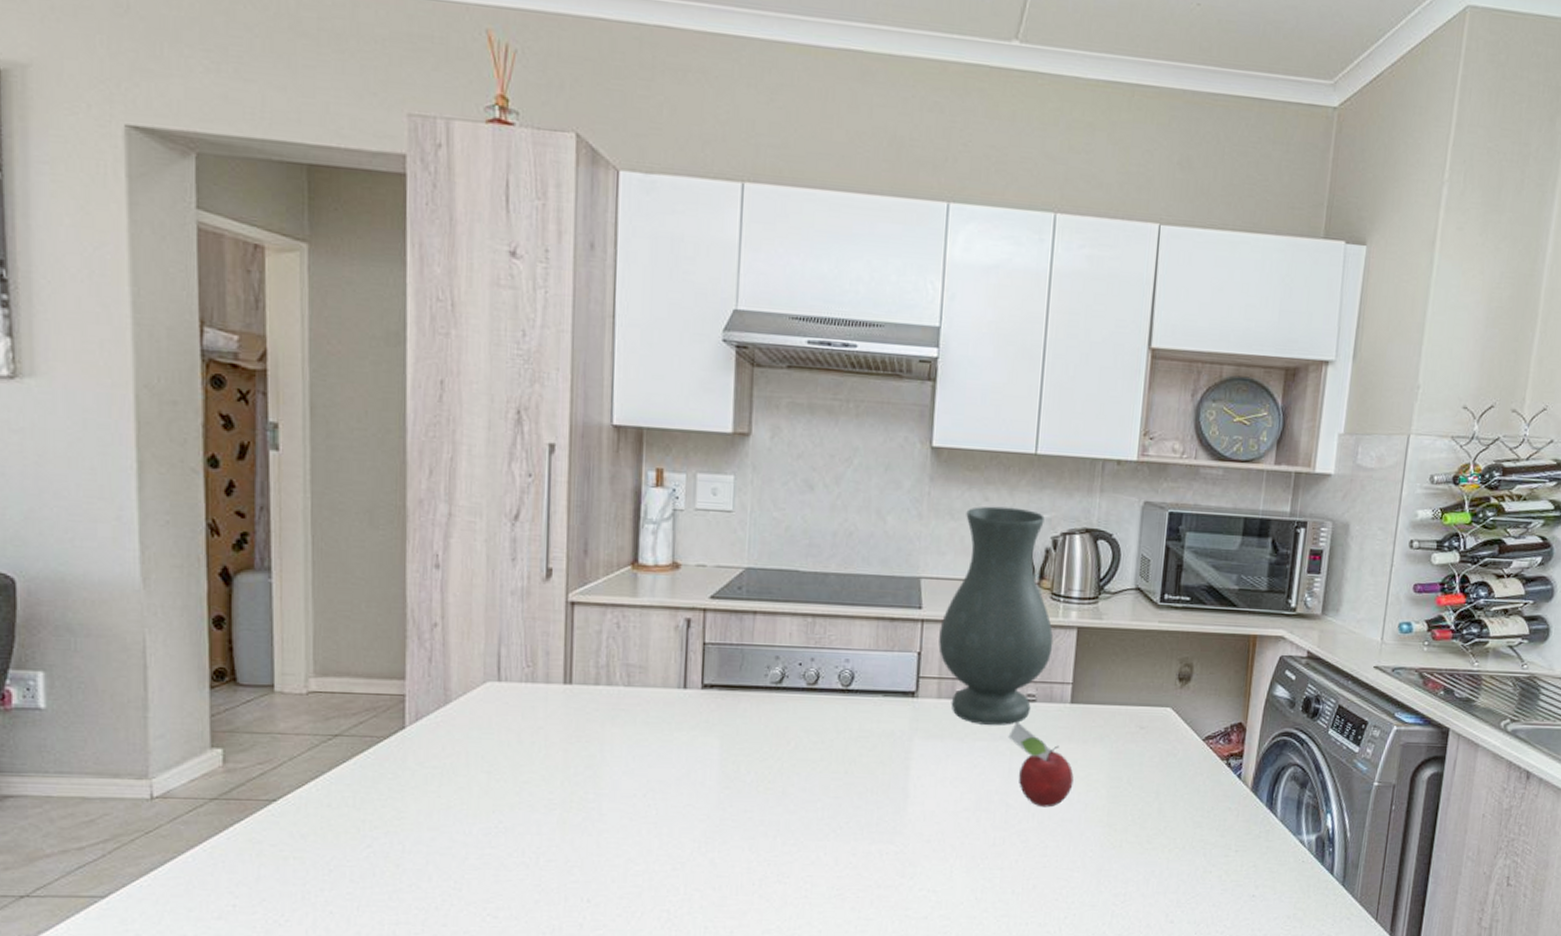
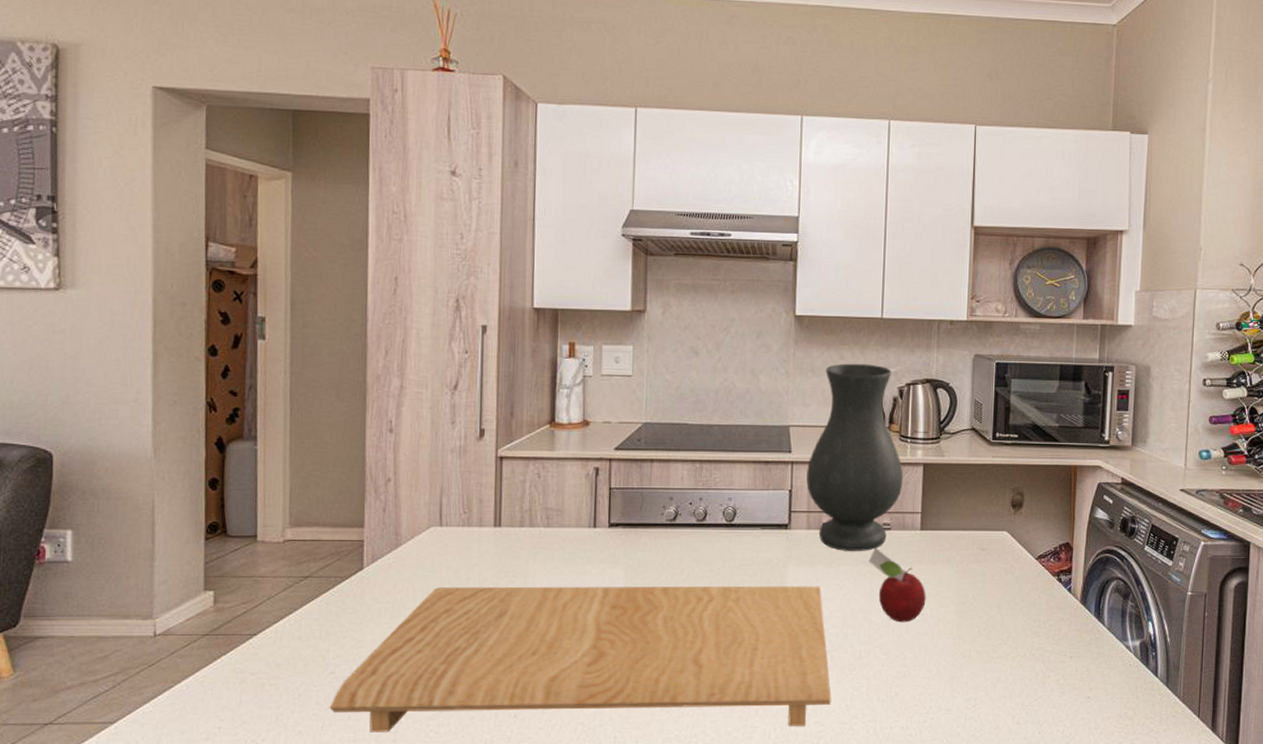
cutting board: none [366,752,959,920] -> present [329,585,831,733]

